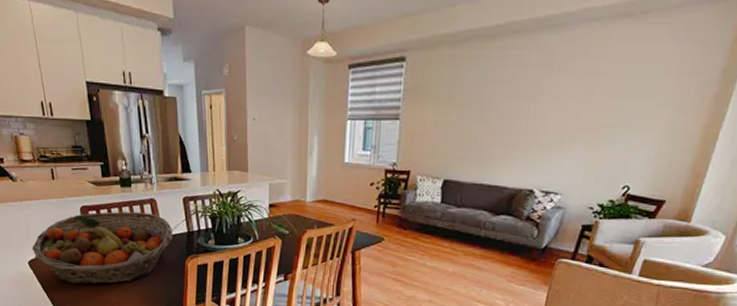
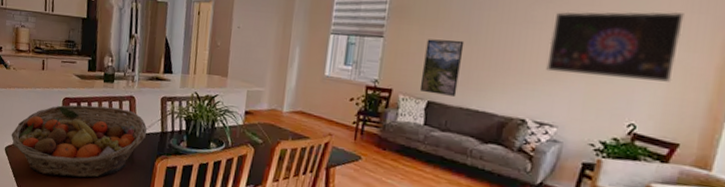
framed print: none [436,117,477,173] -> present [419,39,465,97]
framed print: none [553,76,679,144] -> present [546,11,684,82]

